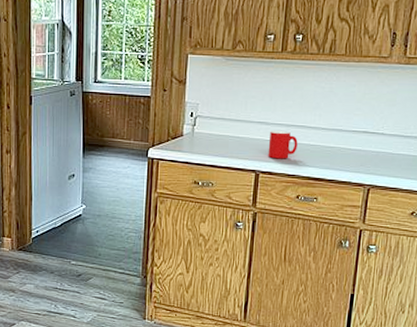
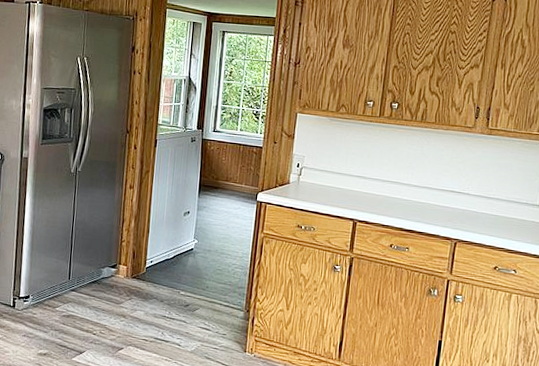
cup: present [268,130,298,159] -> none [365,184,392,211]

